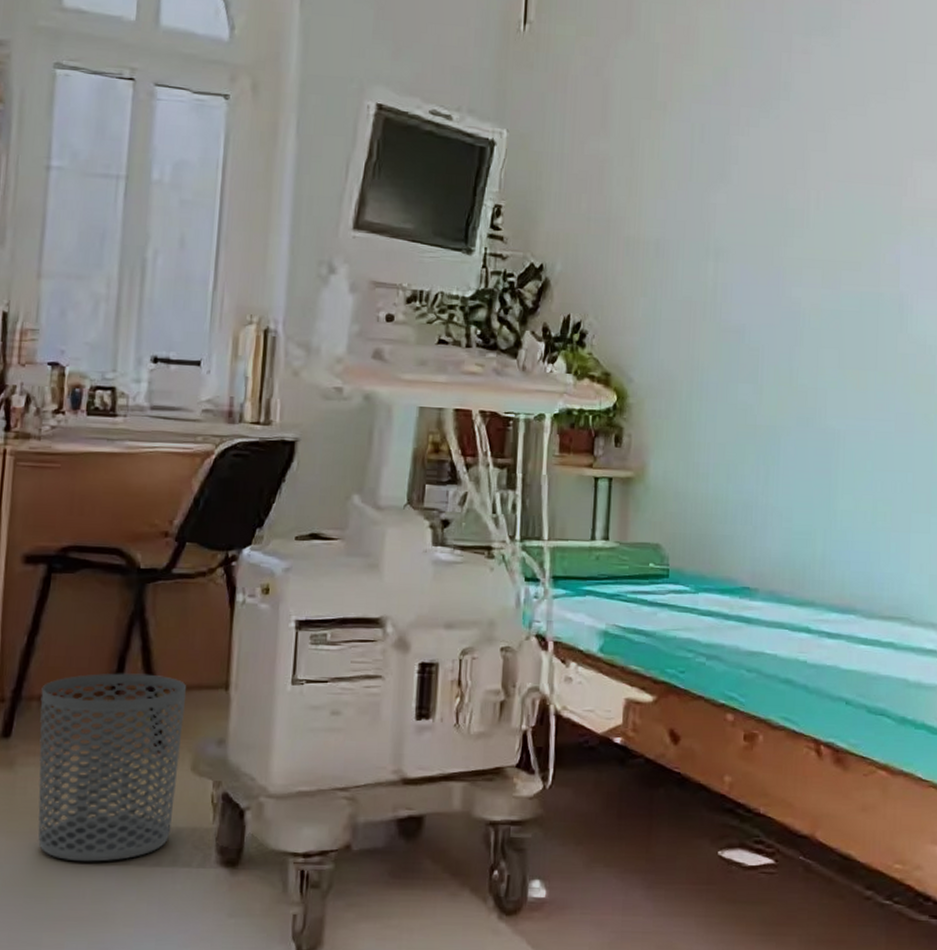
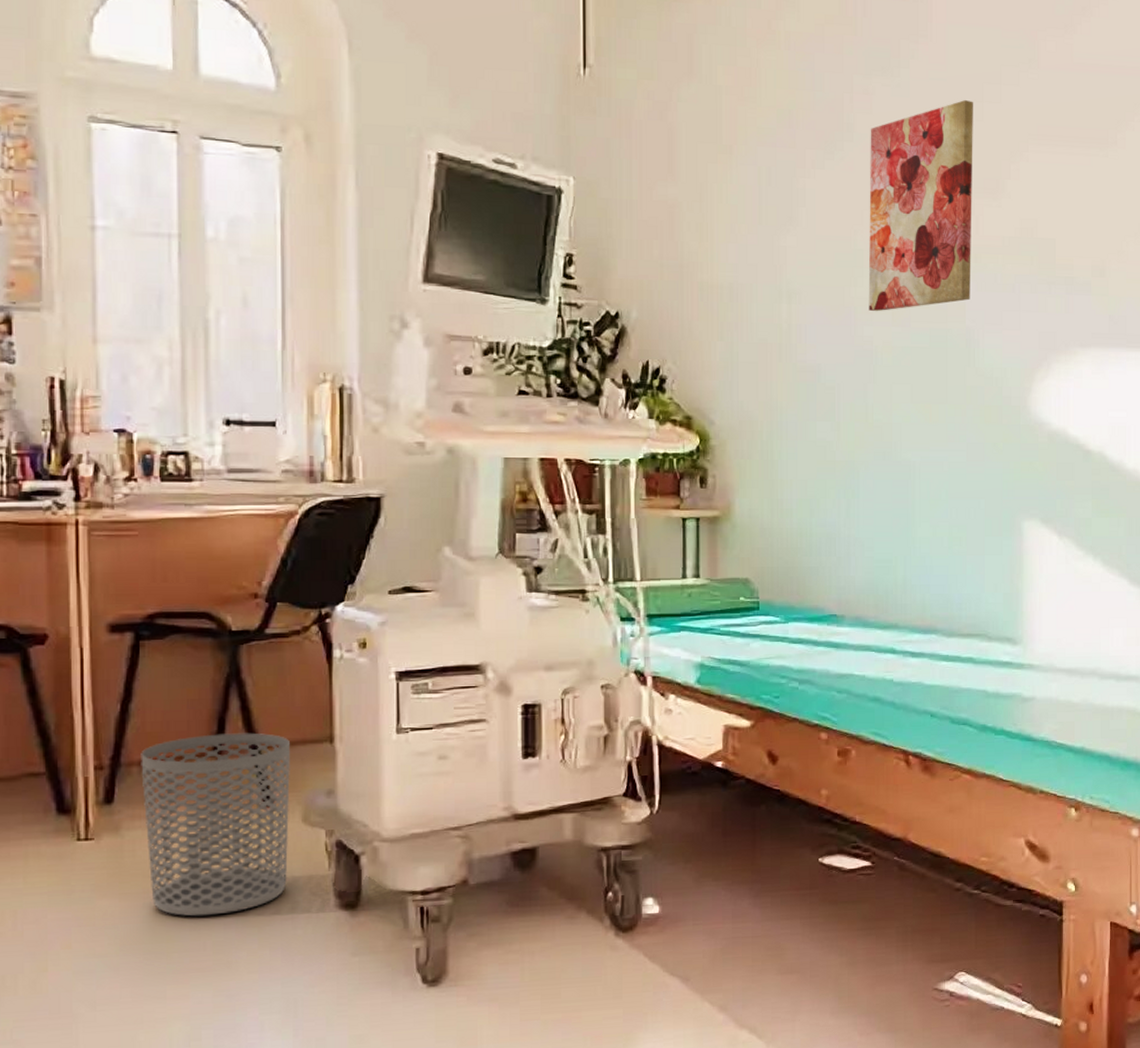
wall art: none [798,61,915,273] -> present [868,100,973,312]

